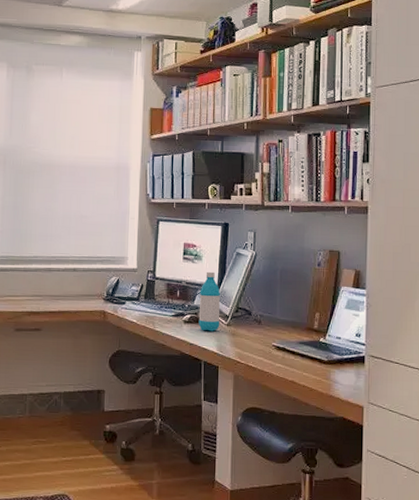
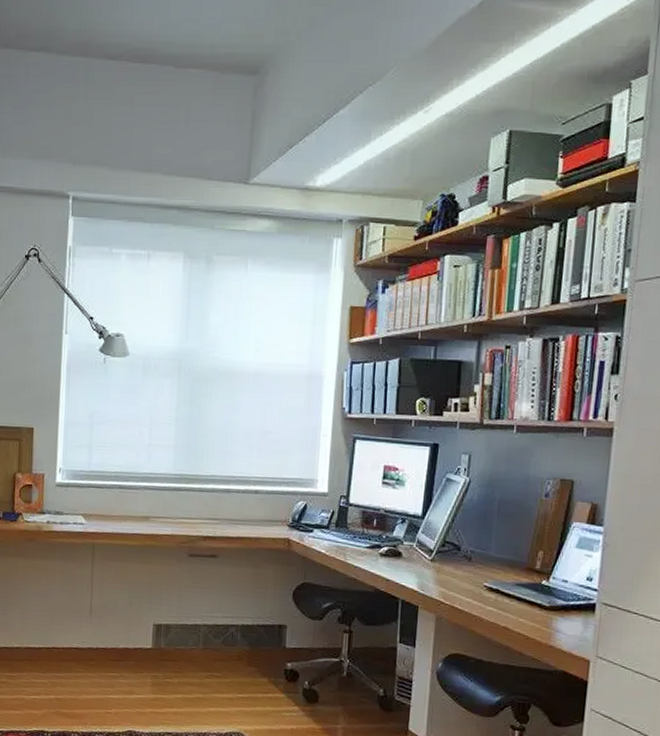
water bottle: present [198,271,221,332] -> none [397,499,425,567]

